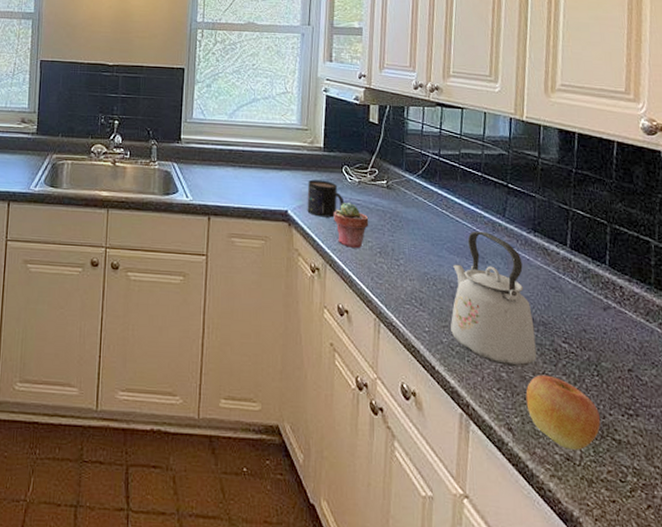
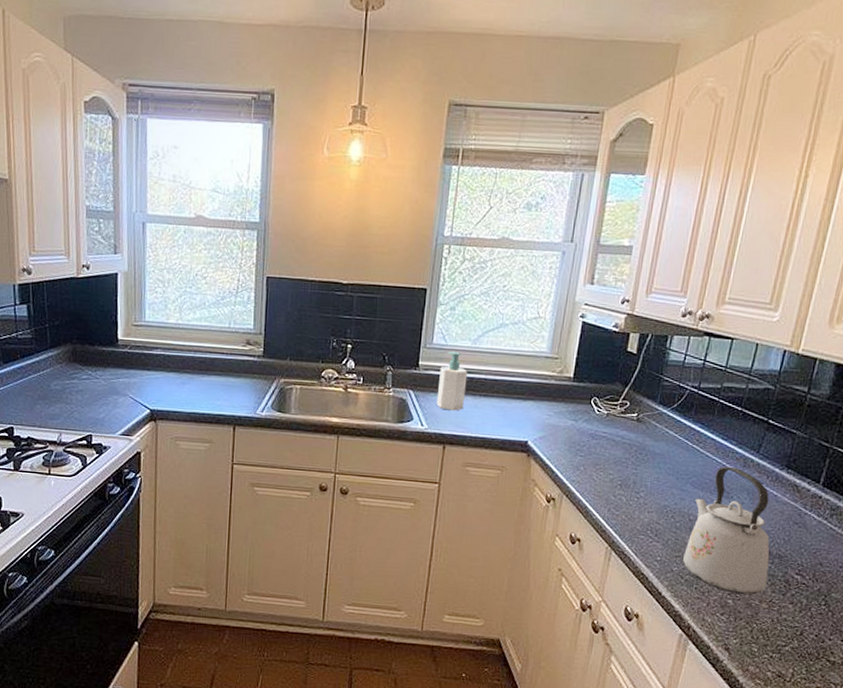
soap bottle: none [199,125,227,182] -> present [436,351,468,411]
mug: present [307,179,345,218] -> none [548,410,590,450]
potted succulent: present [333,202,369,249] -> none [576,434,613,481]
apple: present [526,374,601,450] -> none [747,602,820,669]

